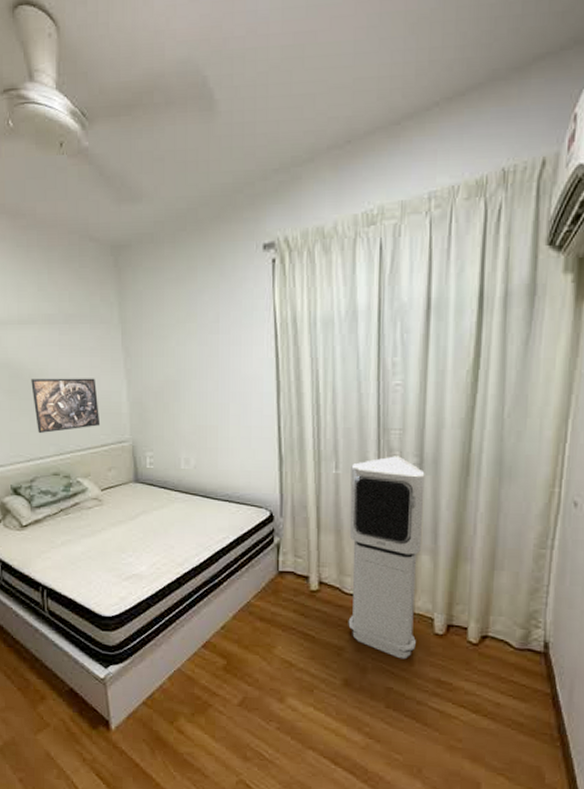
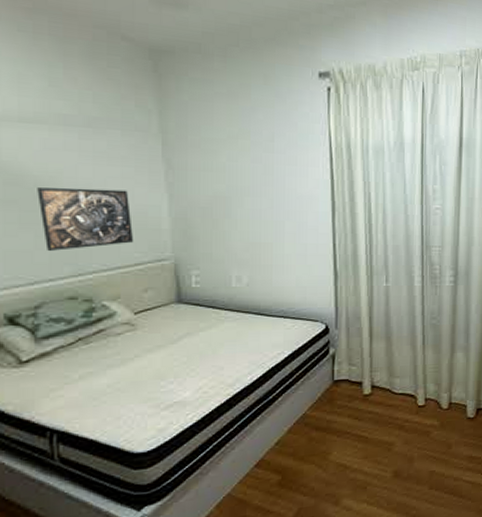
air purifier: present [348,456,425,660] -> none [397,269,459,444]

